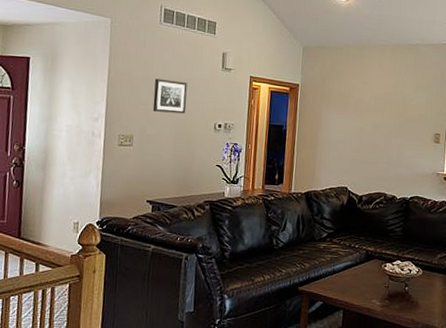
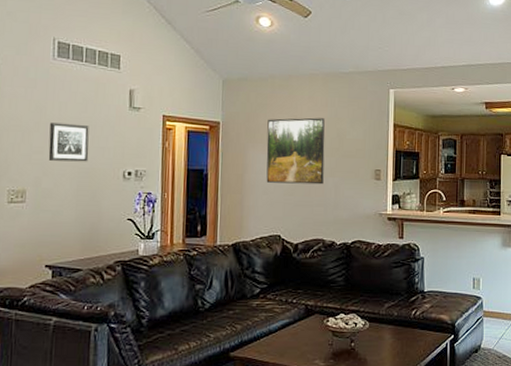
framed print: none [337,83,392,145] -> present [266,117,325,185]

